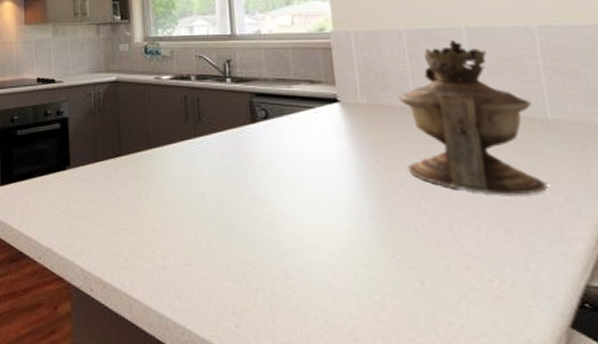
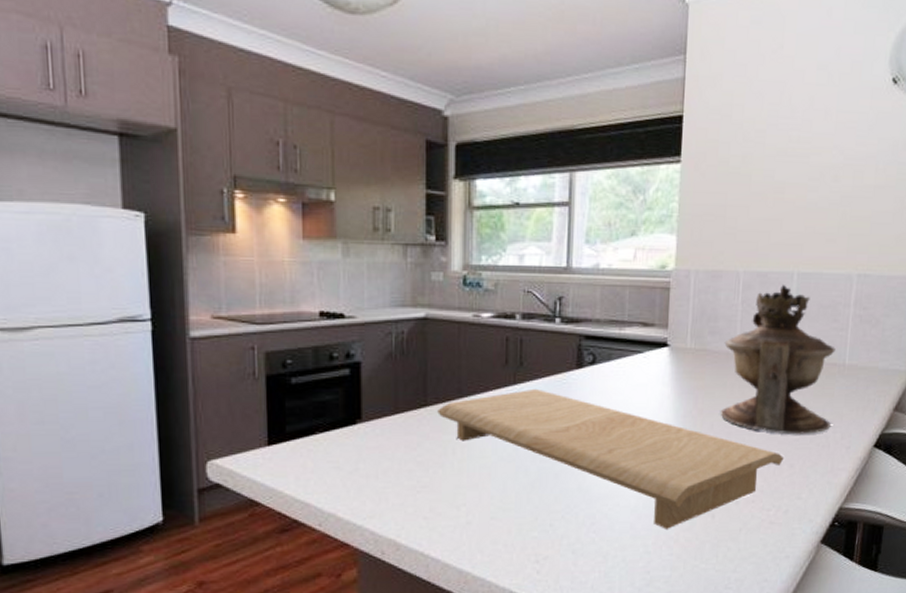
cutting board: none [131,141,496,293] -> present [437,388,784,529]

